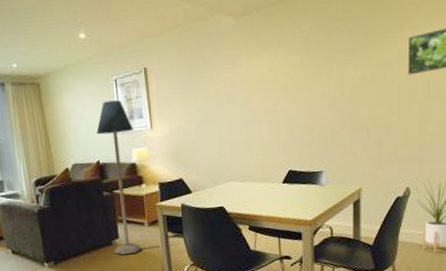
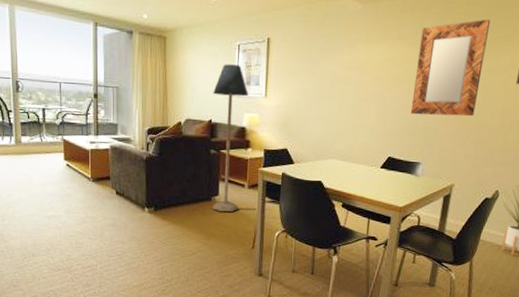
home mirror: none [302,12,371,123] -> present [410,19,490,117]

